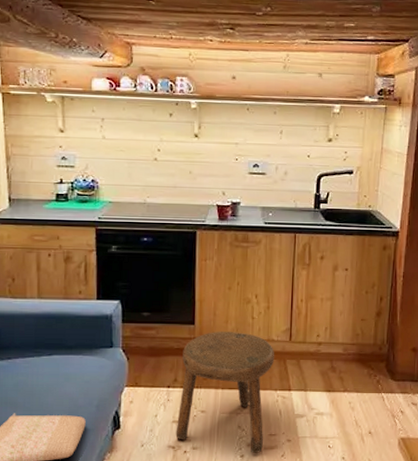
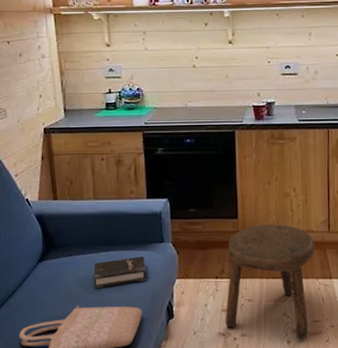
hardback book: none [33,362,93,396] -> present [93,256,147,289]

